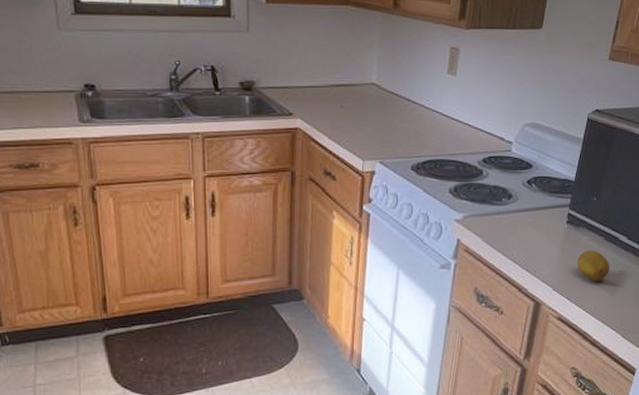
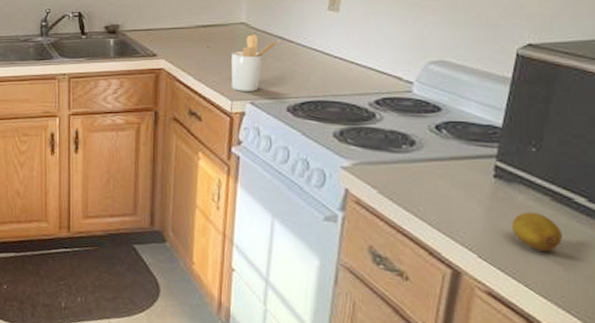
utensil holder: none [364,95,407,151] -> present [232,34,280,91]

